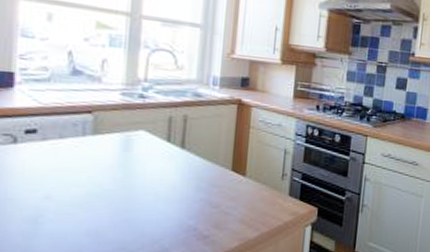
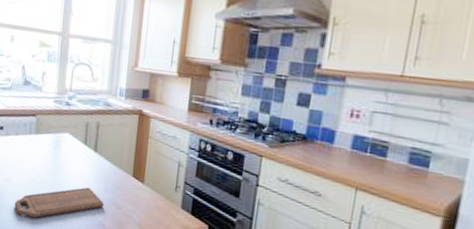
cutting board: none [59,189,196,238] -> present [14,187,104,218]

